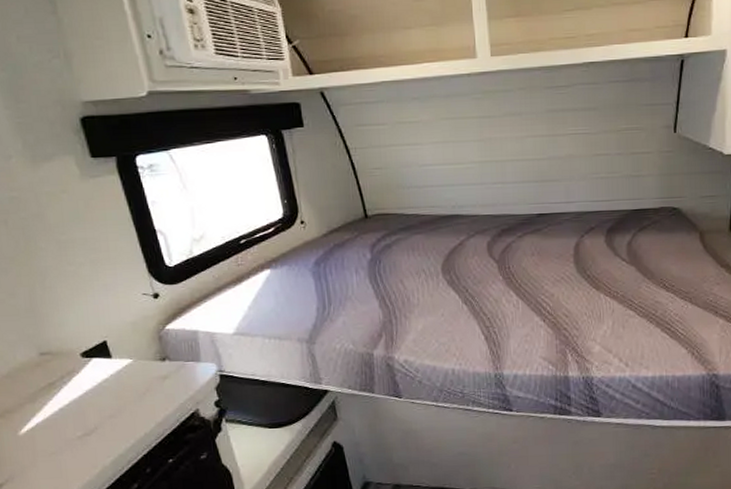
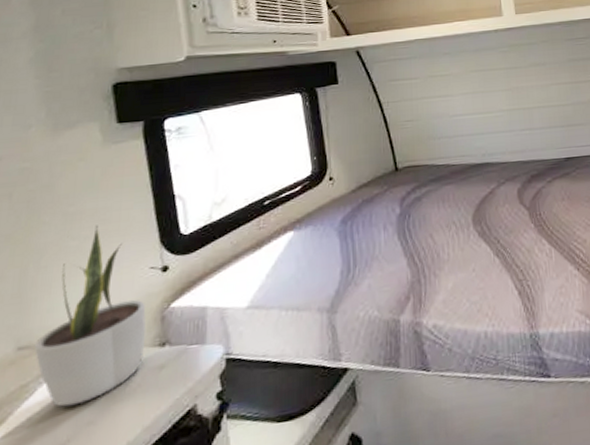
potted plant: none [53,253,148,402] -> present [33,225,147,407]

